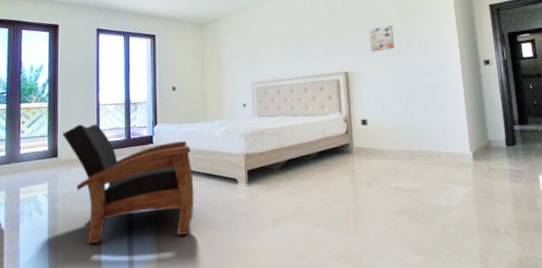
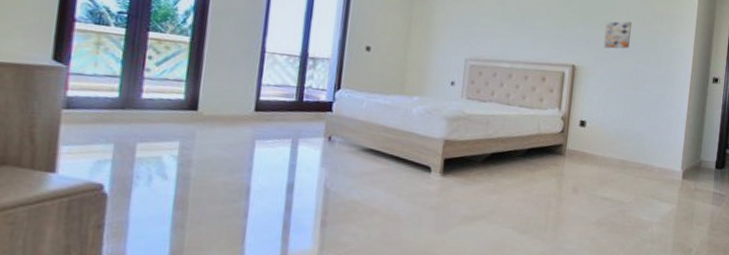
armchair: present [63,124,194,243] -> none [208,73,380,224]

